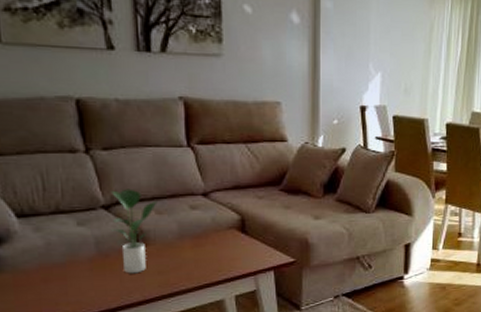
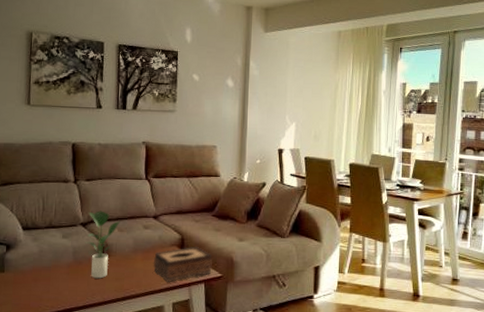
tissue box: none [206,227,284,272] -> present [153,246,213,282]

